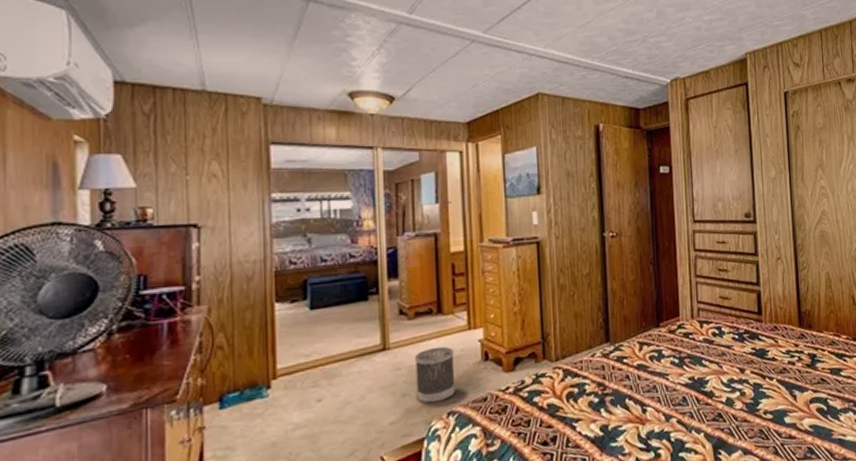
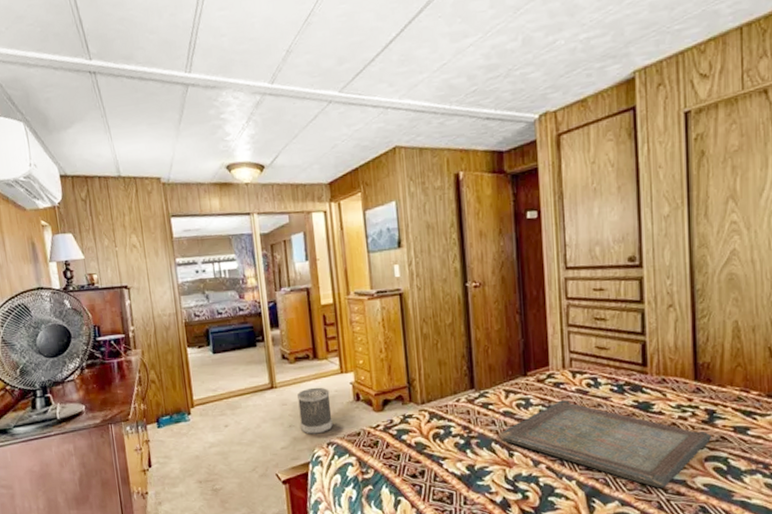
serving tray: none [631,350,814,434] -> present [498,400,711,488]

